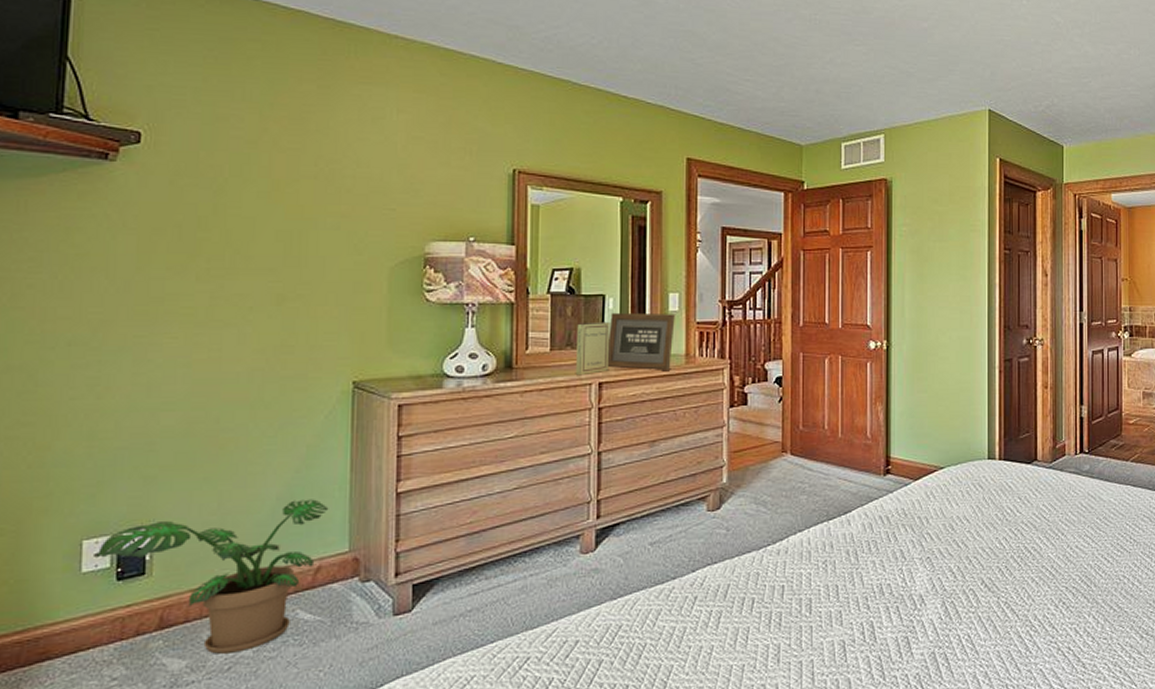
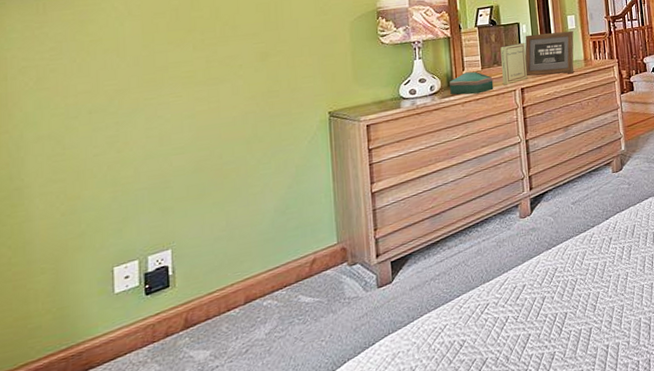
potted plant: present [96,499,329,654] -> none [126,207,318,342]
jewelry box: none [507,352,564,383] -> present [449,71,494,95]

